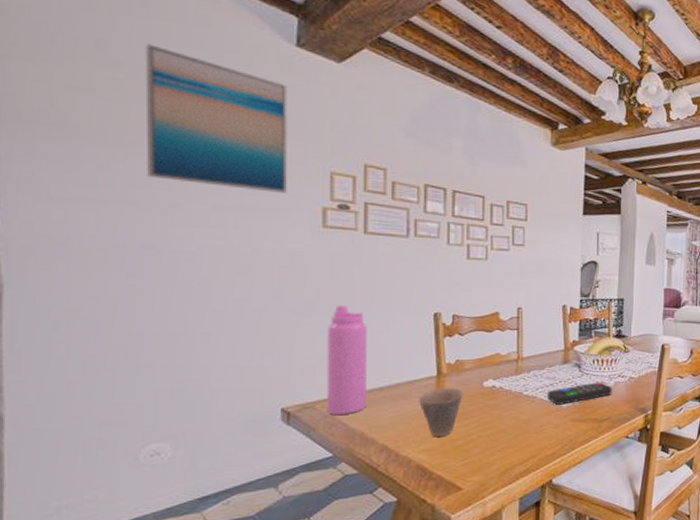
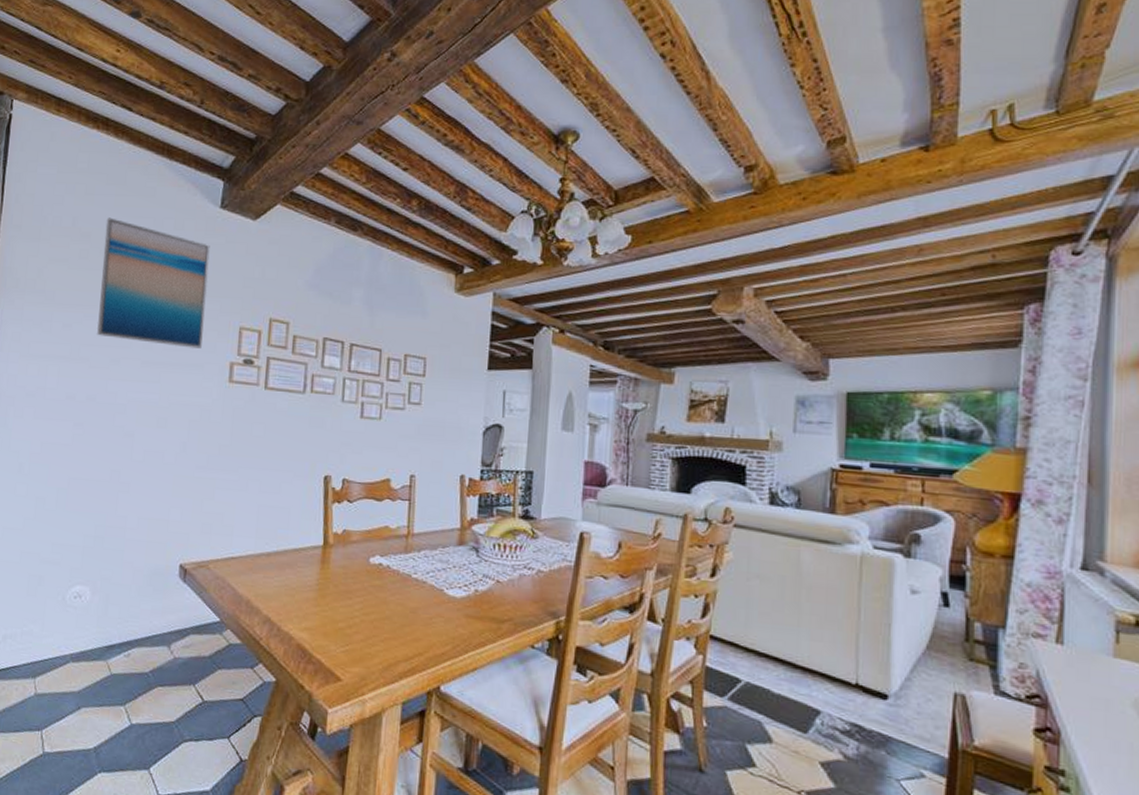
water bottle: present [326,304,367,416] -> none [218,461,261,579]
cup: present [419,388,463,436] -> none [304,560,349,615]
remote control: present [546,382,612,405] -> none [438,572,516,595]

